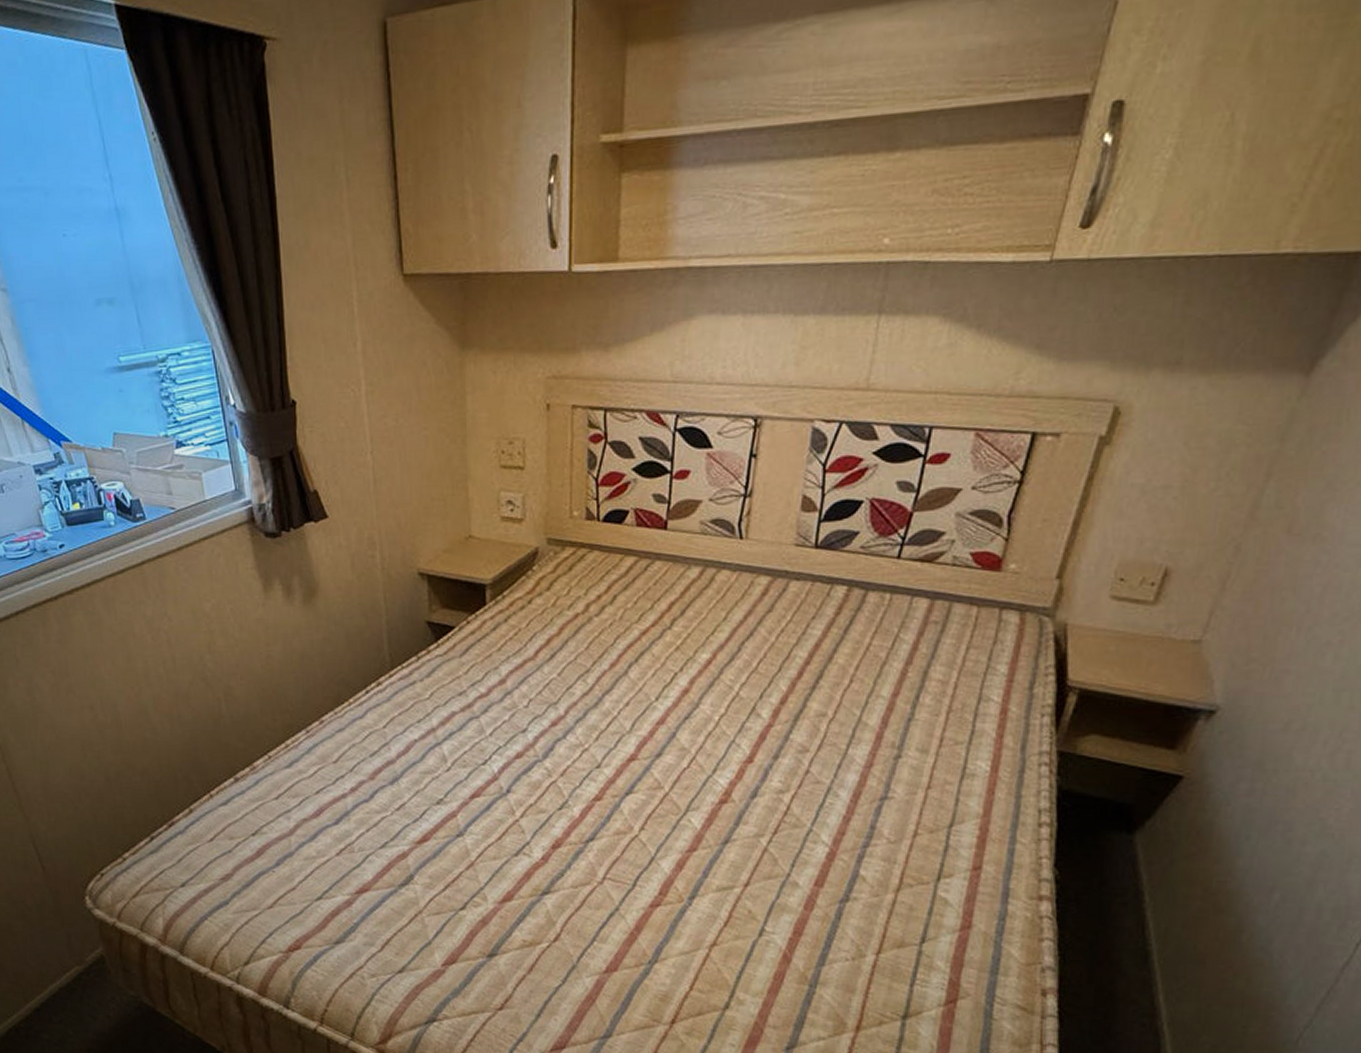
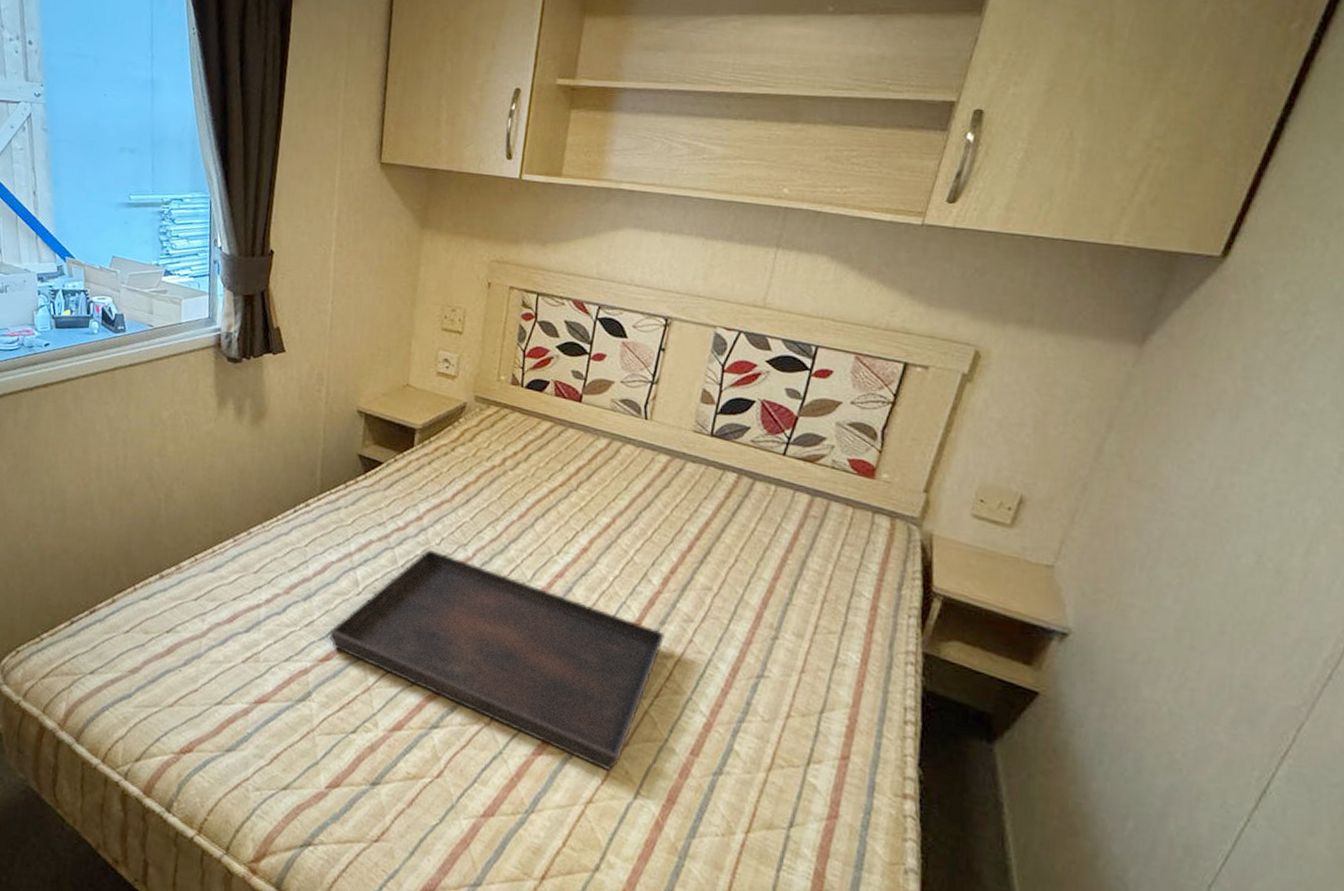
serving tray: none [424,713,779,912] -> present [329,549,665,770]

